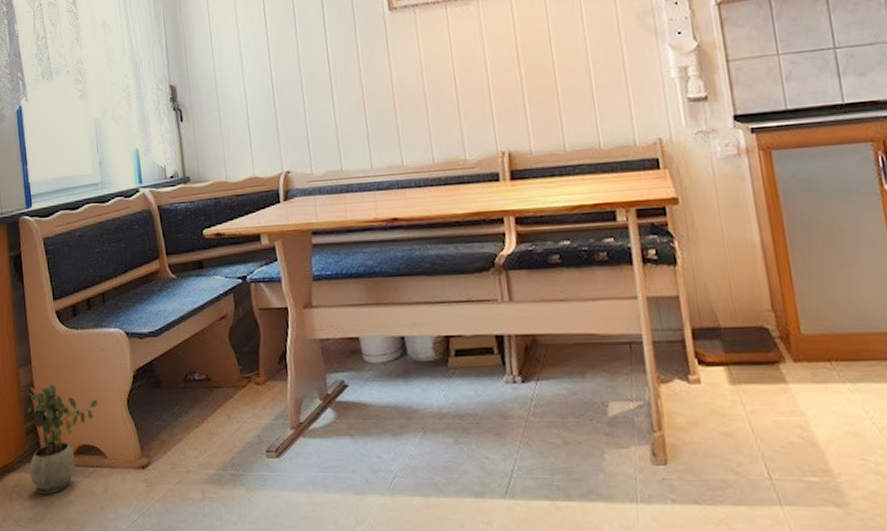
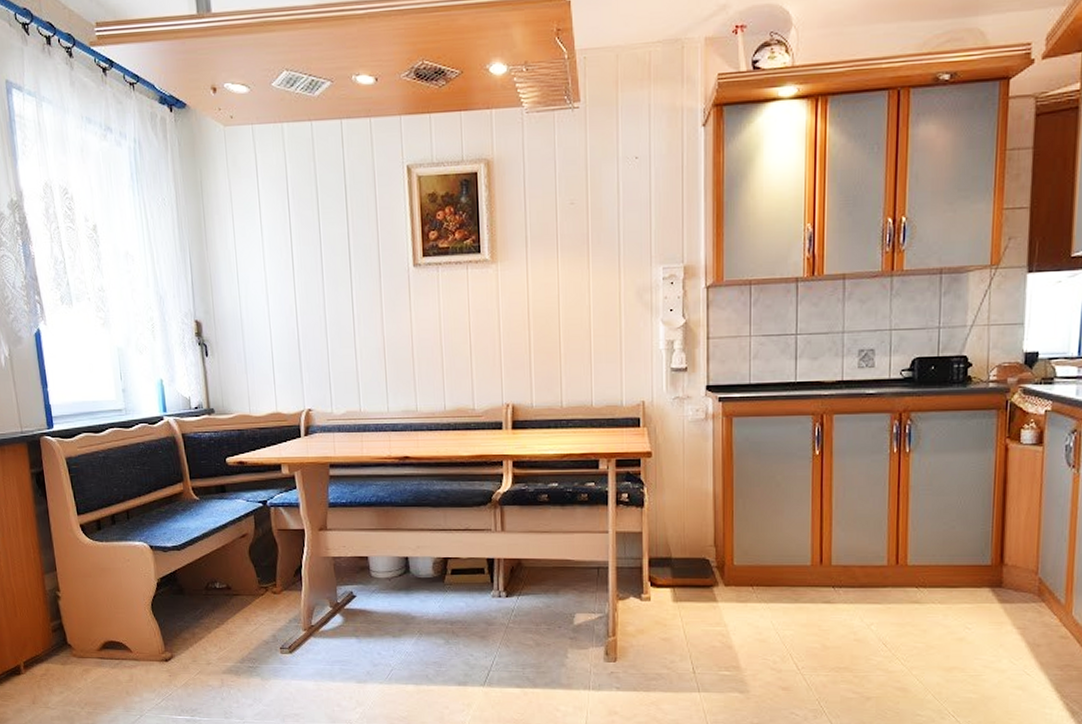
potted plant: present [27,384,98,495] -> none [52,589,123,682]

